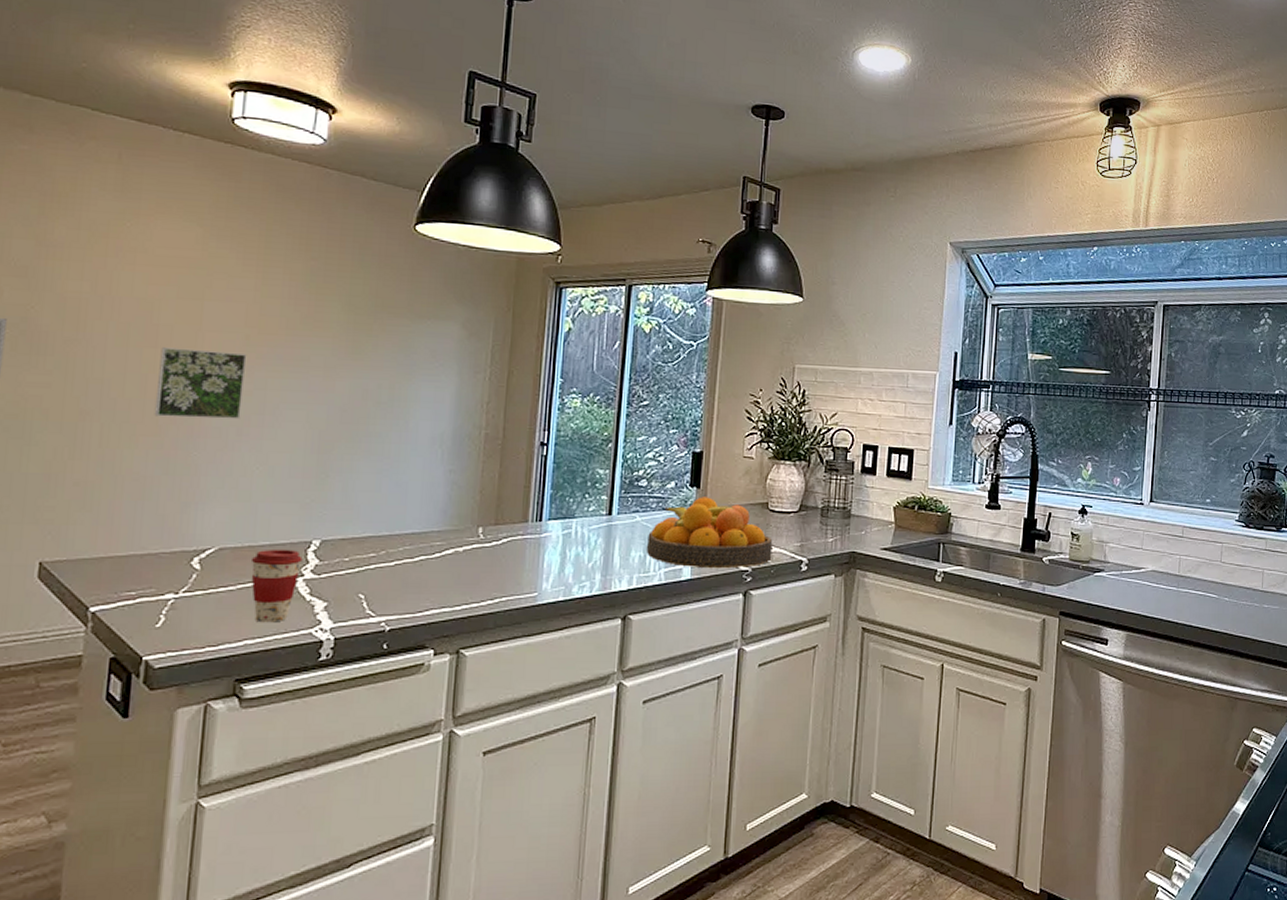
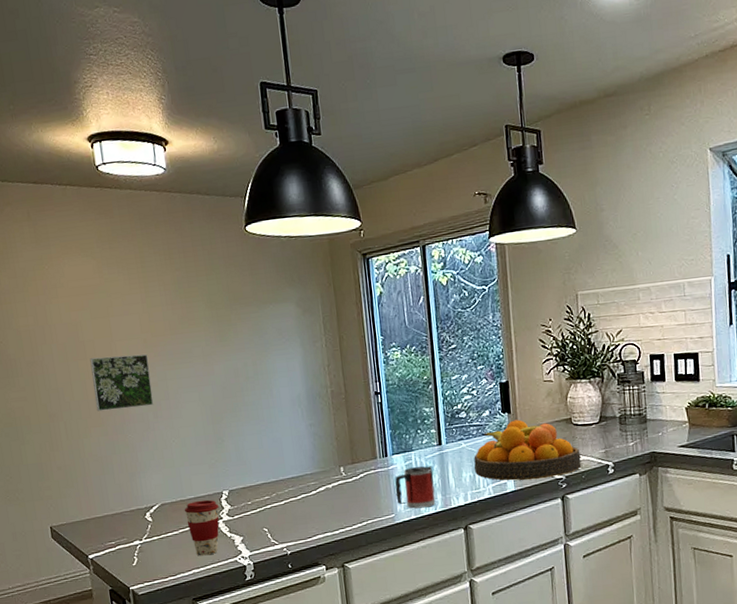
mug: none [543,538,596,589] -> present [394,466,436,509]

